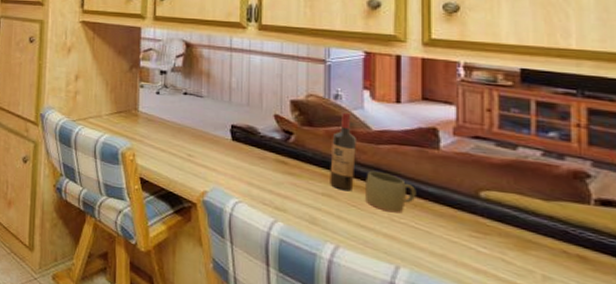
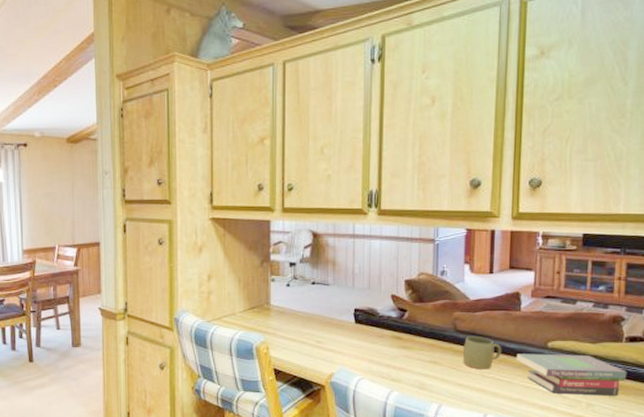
wine bottle: present [330,111,358,192] -> none [436,285,459,357]
books: none [436,199,601,273] -> present [516,353,627,396]

